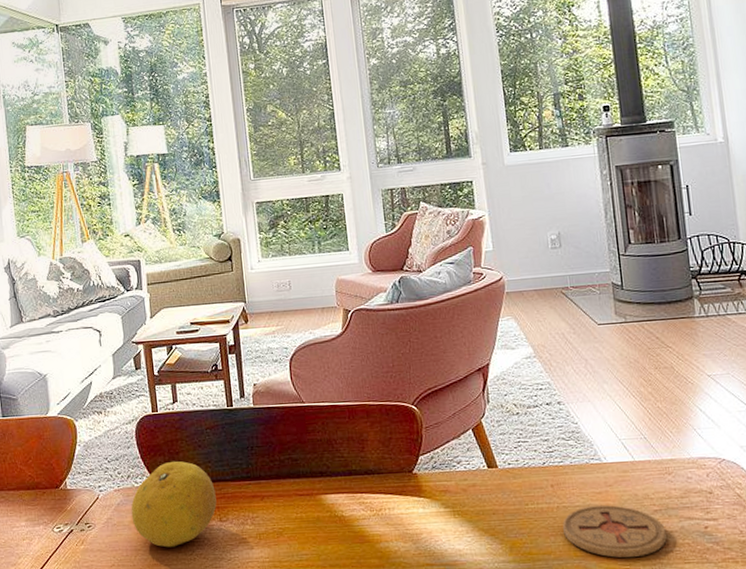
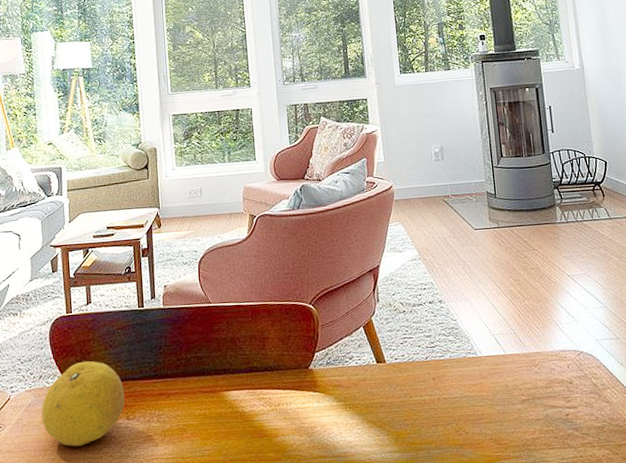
coaster: present [563,505,667,558] -> none [443,396,533,446]

